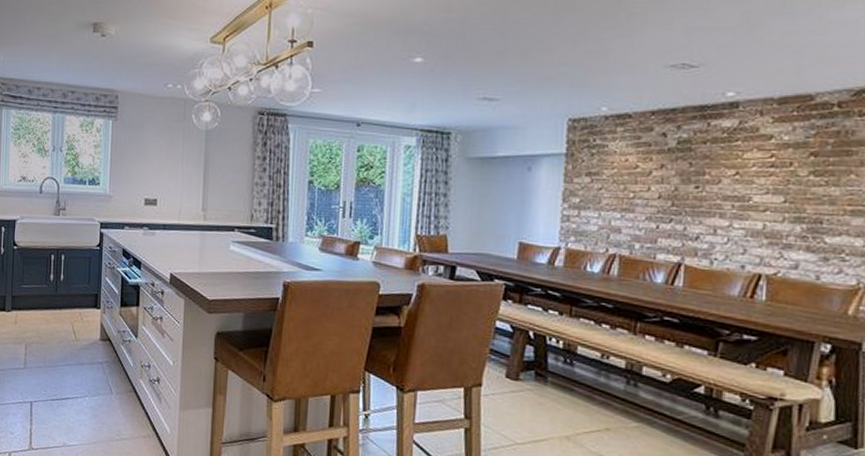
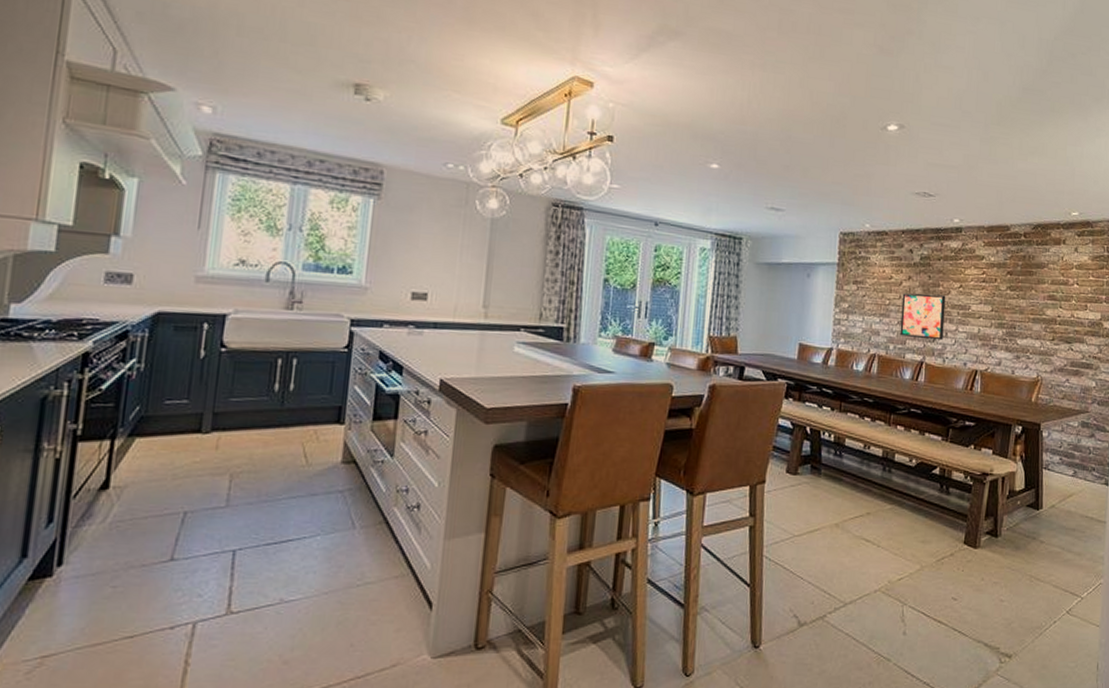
wall art: none [648,184,715,239] -> present [899,293,946,341]

